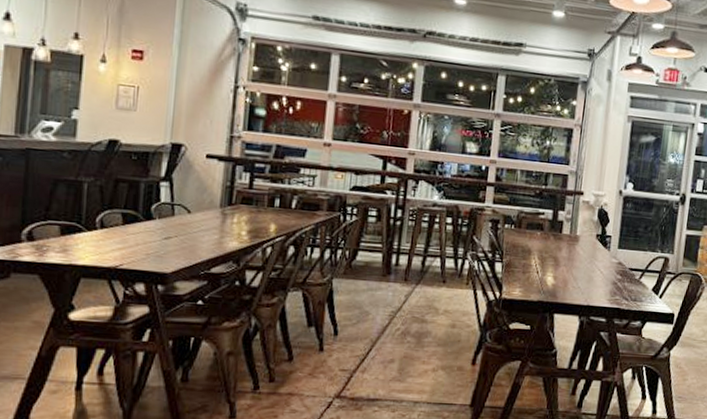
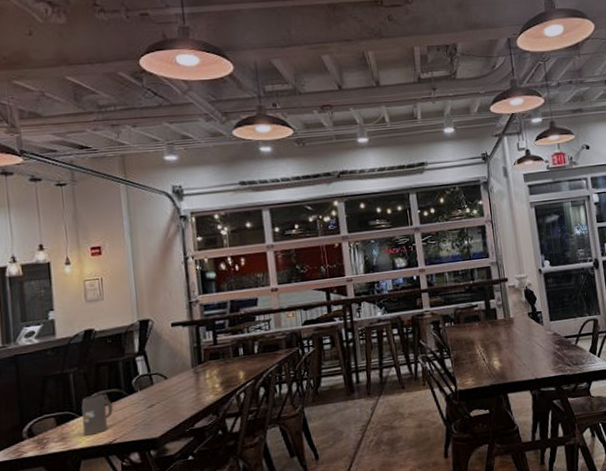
beer mug: none [88,211,125,255] -> present [81,394,113,436]

